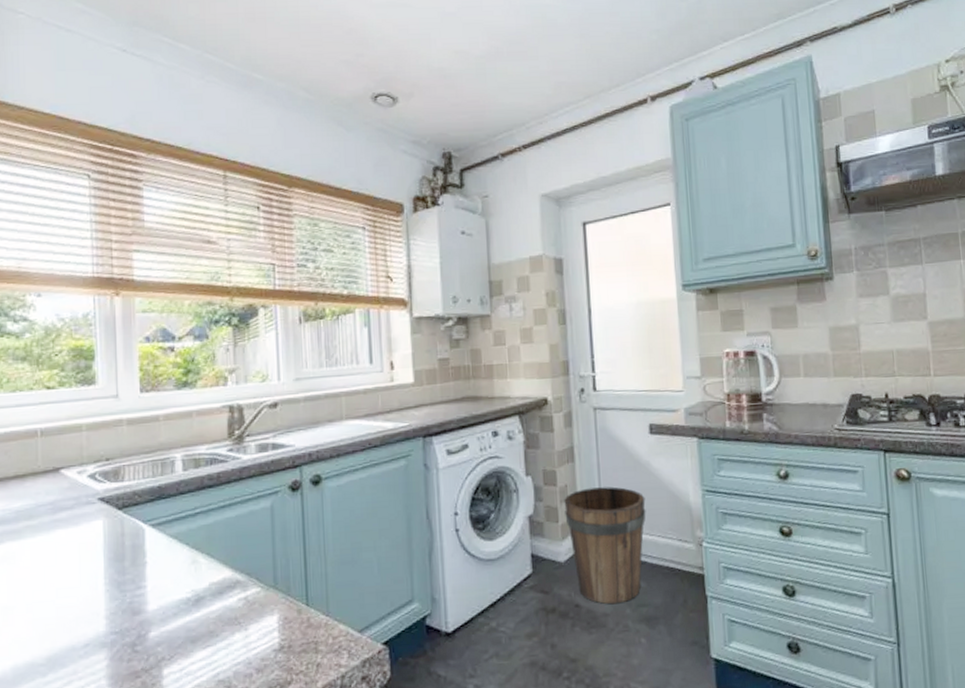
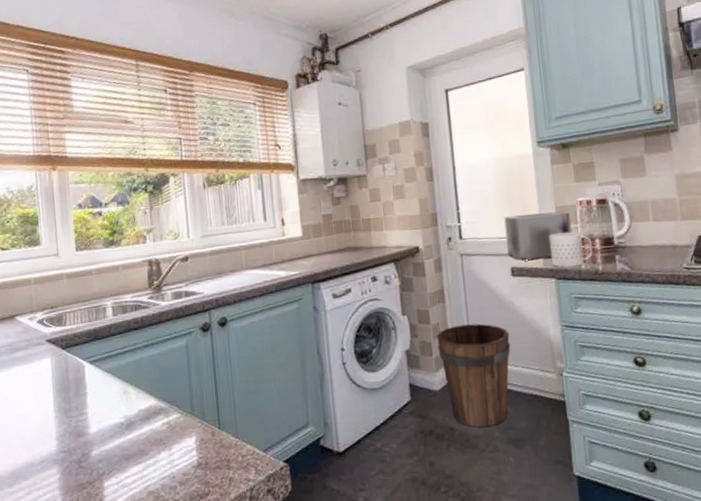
toaster: none [643,362,718,418] -> present [504,211,573,261]
mug: none [691,386,739,426] -> present [548,232,593,268]

